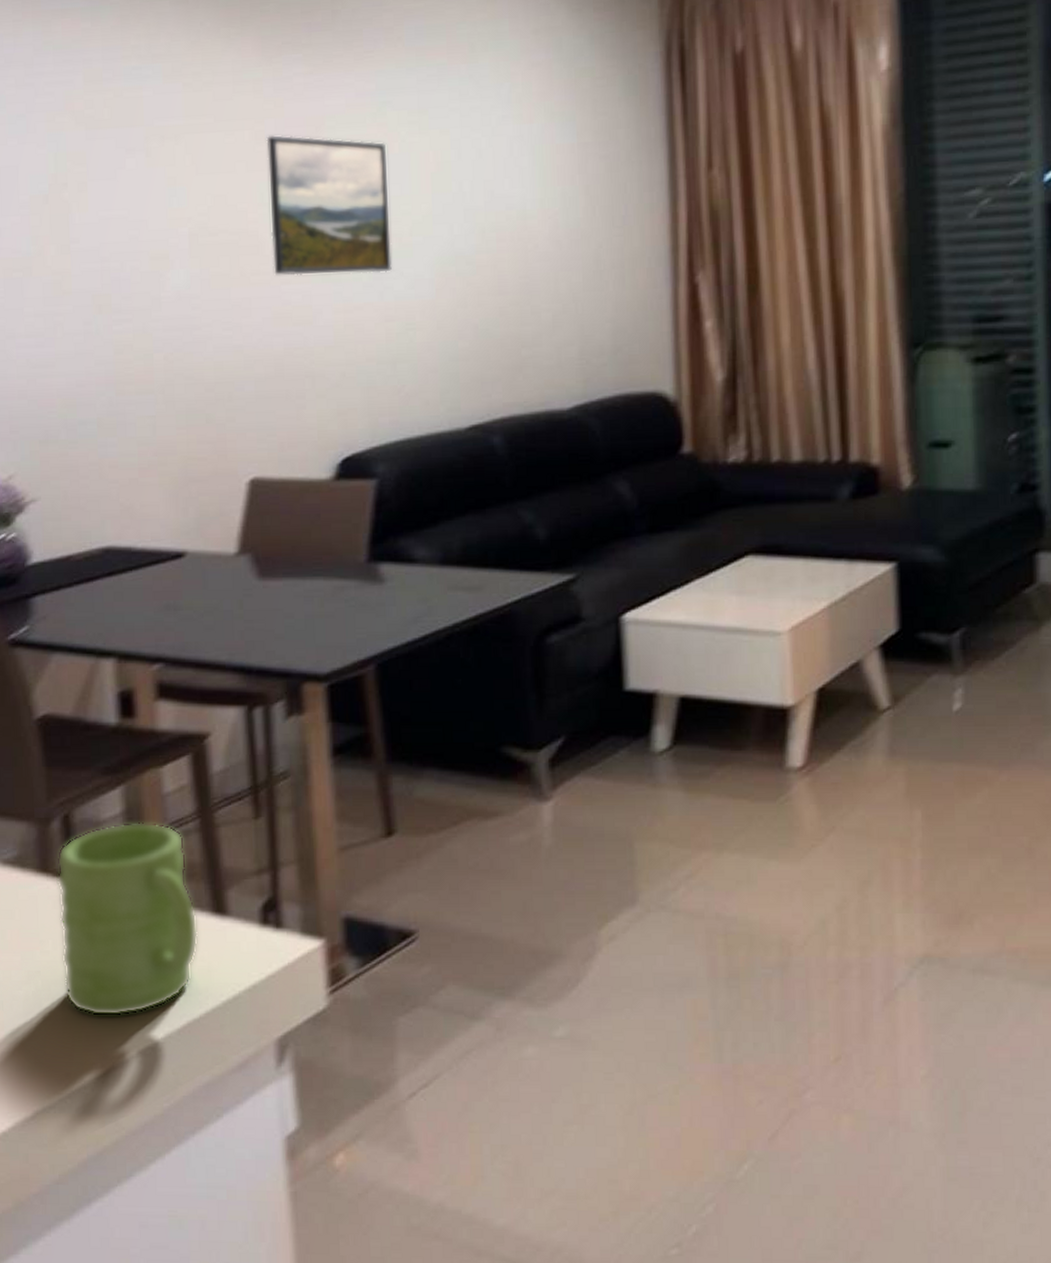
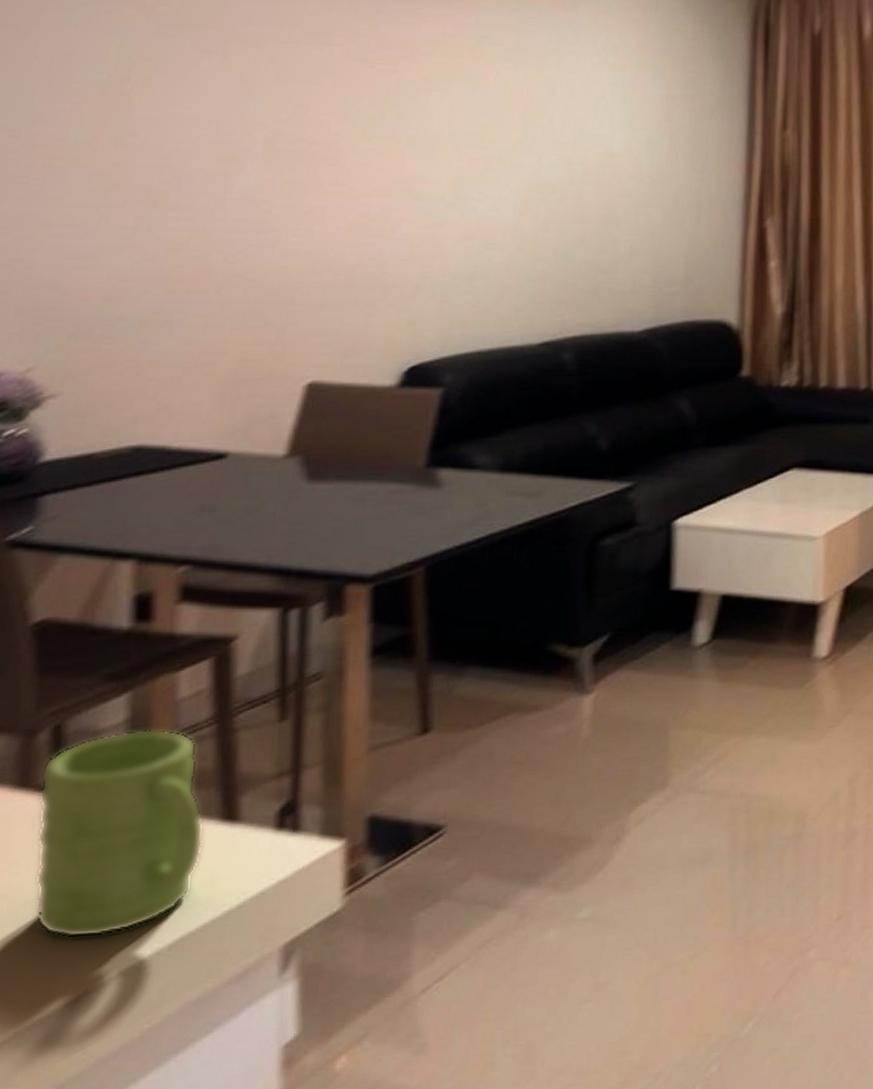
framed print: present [266,135,392,276] -> none [353,54,480,194]

